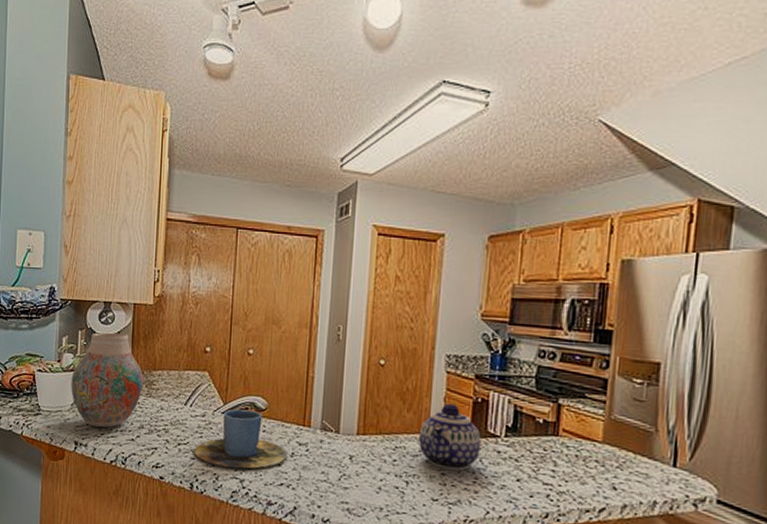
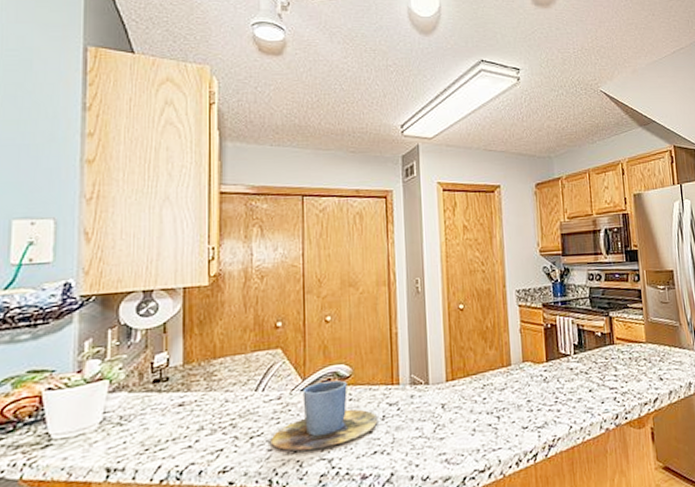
vase: present [71,332,143,428] -> none [98,323,200,443]
teapot: present [419,404,481,471] -> none [503,334,557,396]

